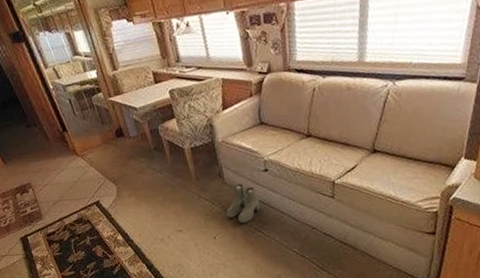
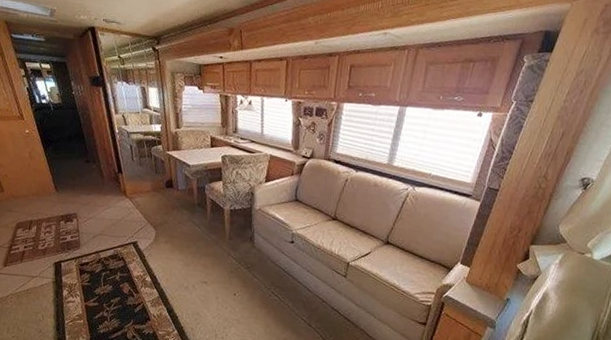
boots: present [226,183,261,223] -> none [250,249,282,286]

